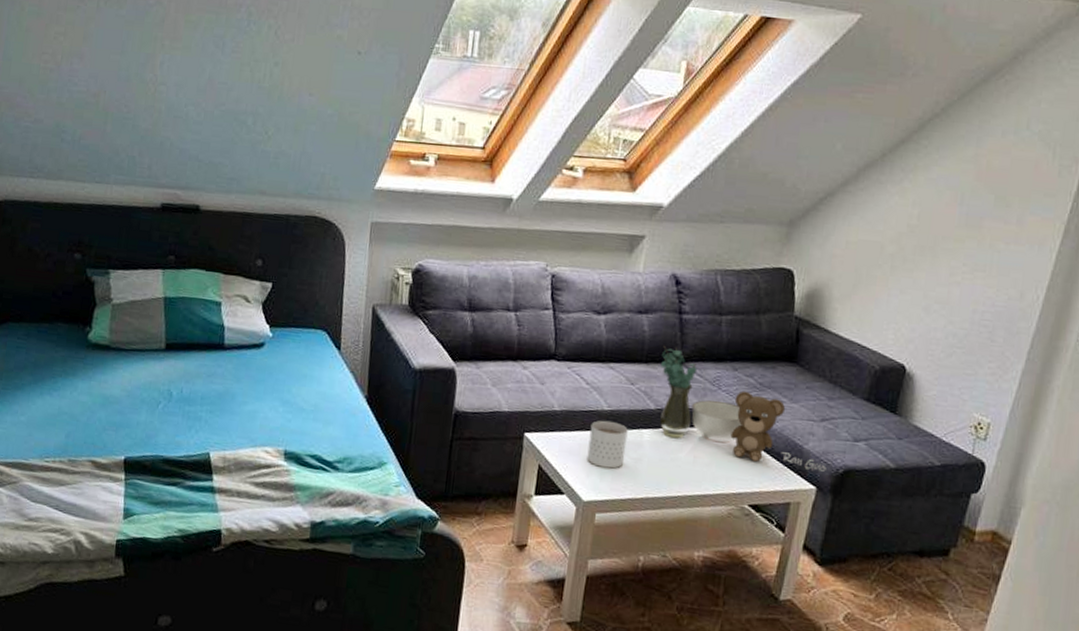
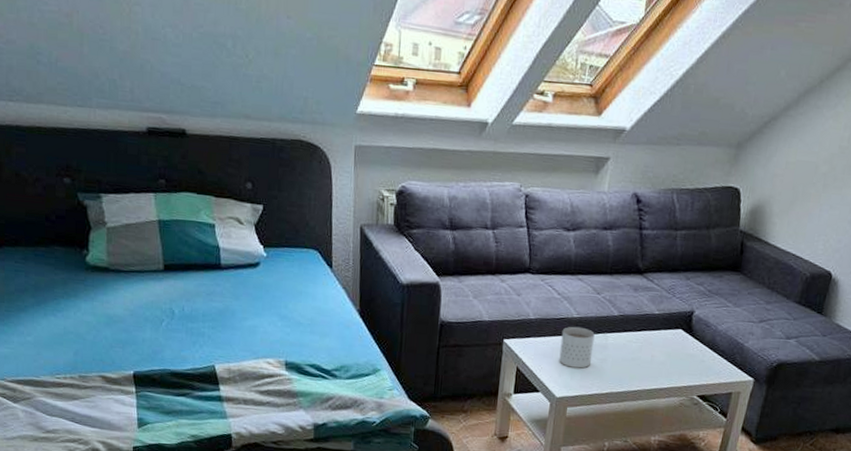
vase: present [660,345,698,439] -> none [622,258,655,341]
bowl: present [691,400,742,444] -> none [649,306,693,344]
teddy bear: present [730,391,826,472] -> none [683,297,763,366]

